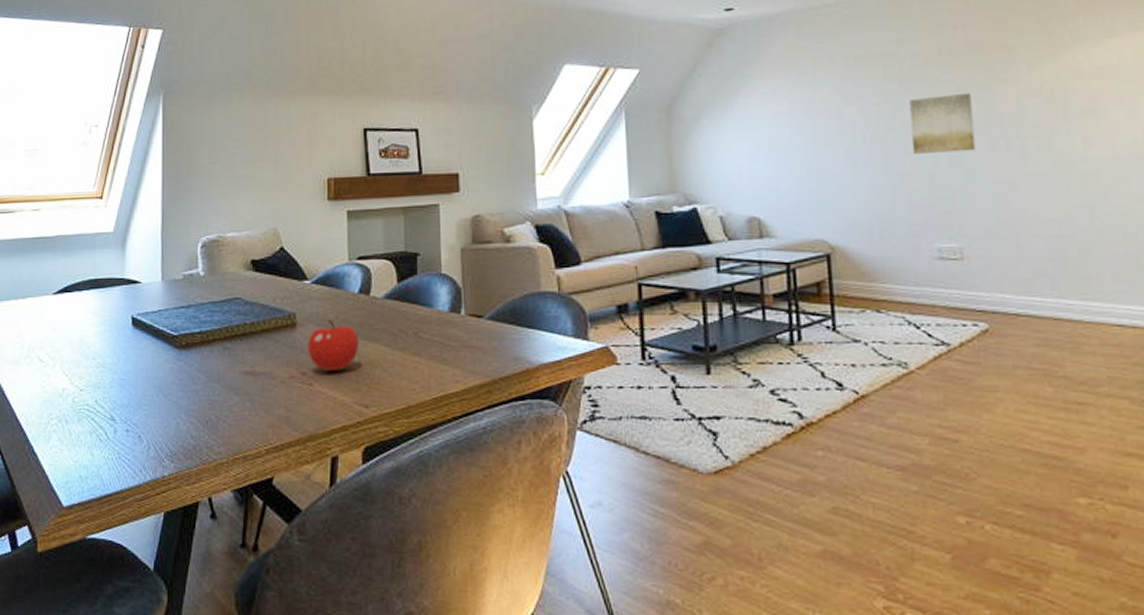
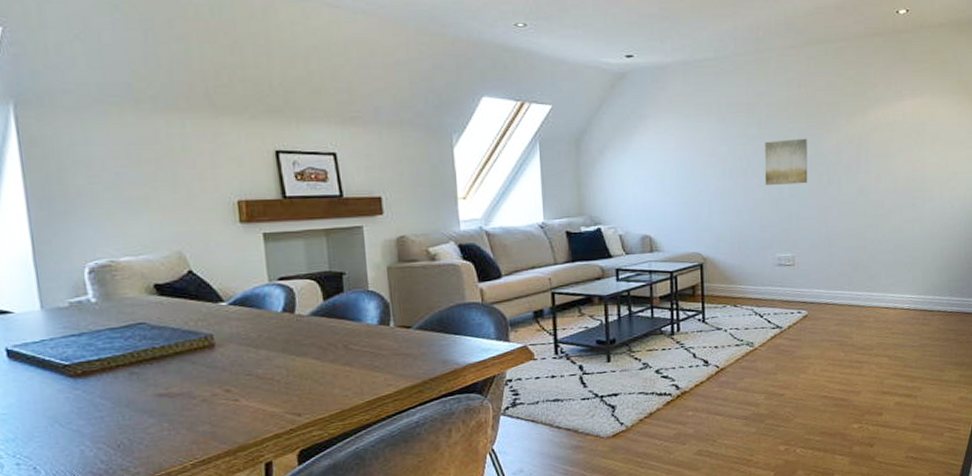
fruit: present [308,319,359,371] -> none [229,338,287,386]

